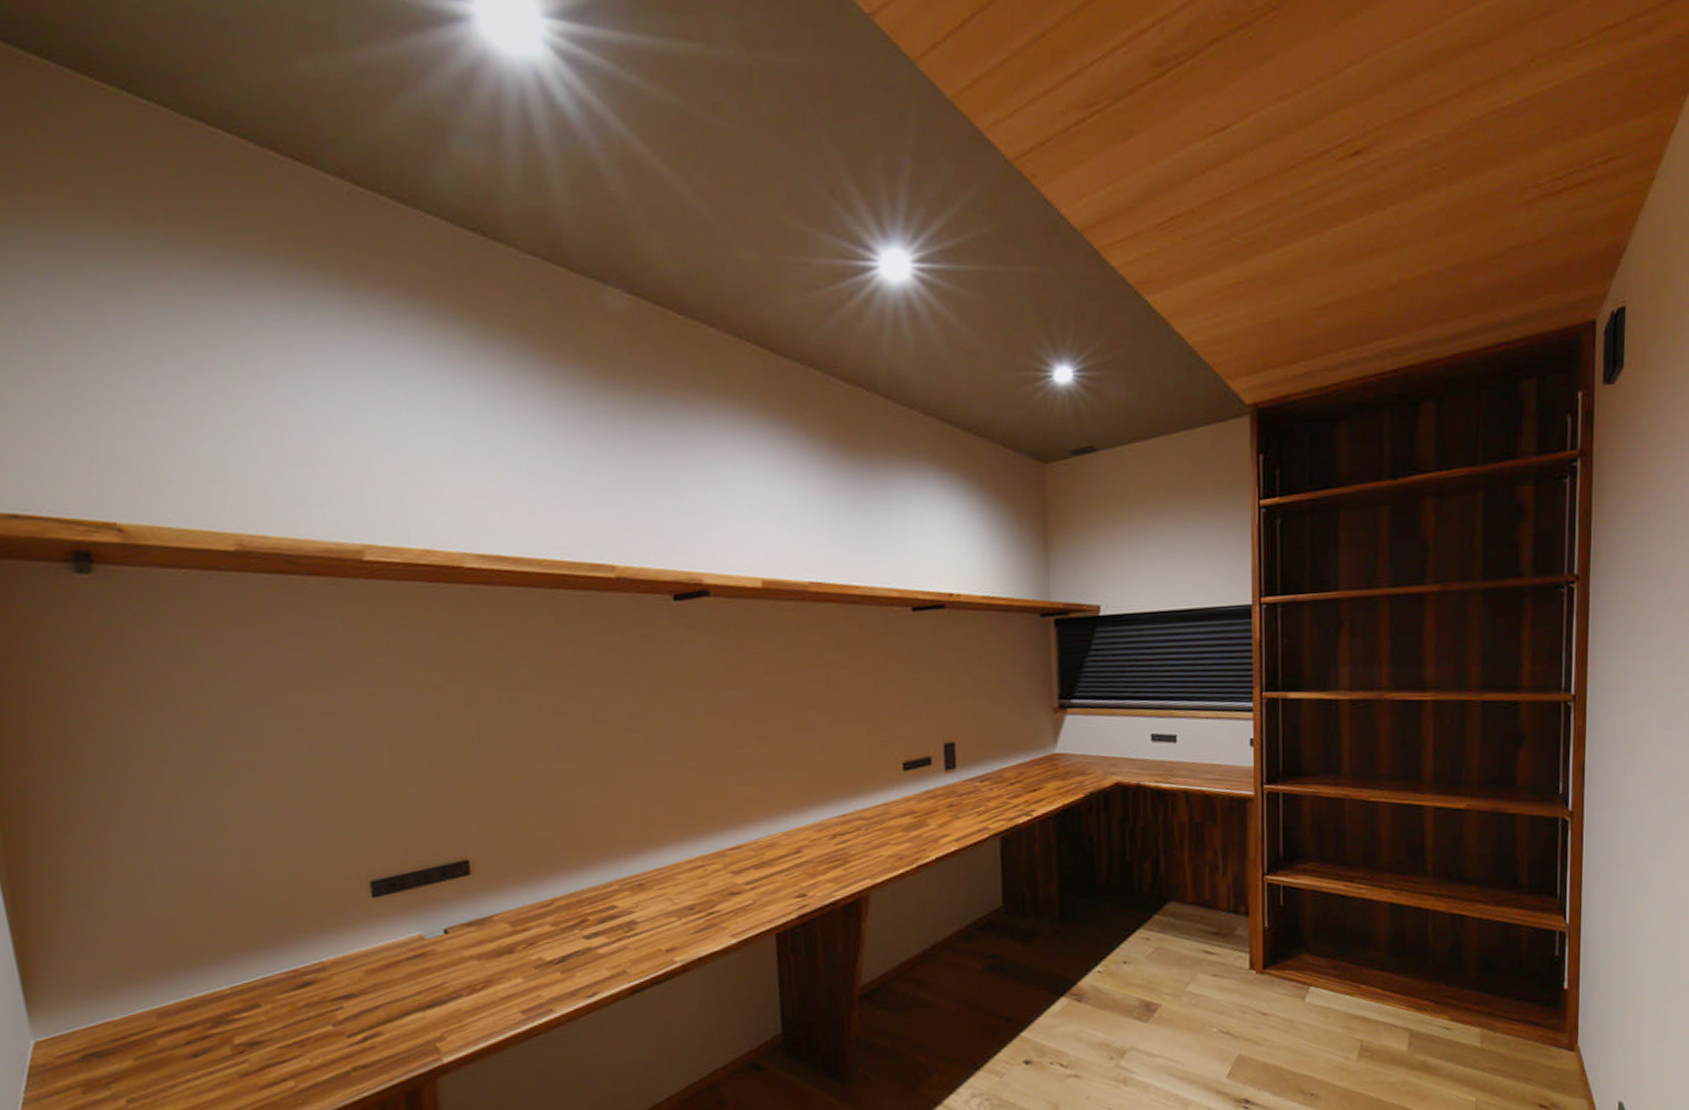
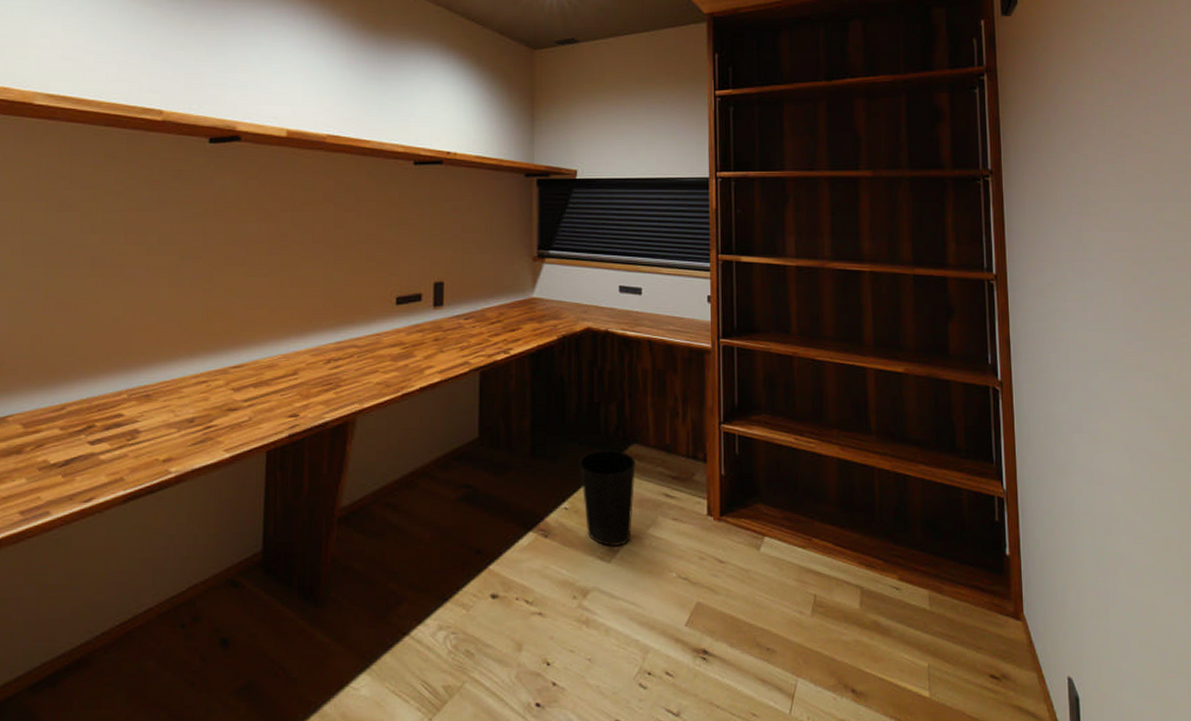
waste basket: none [1112,909,1173,1006] -> present [580,450,636,546]

